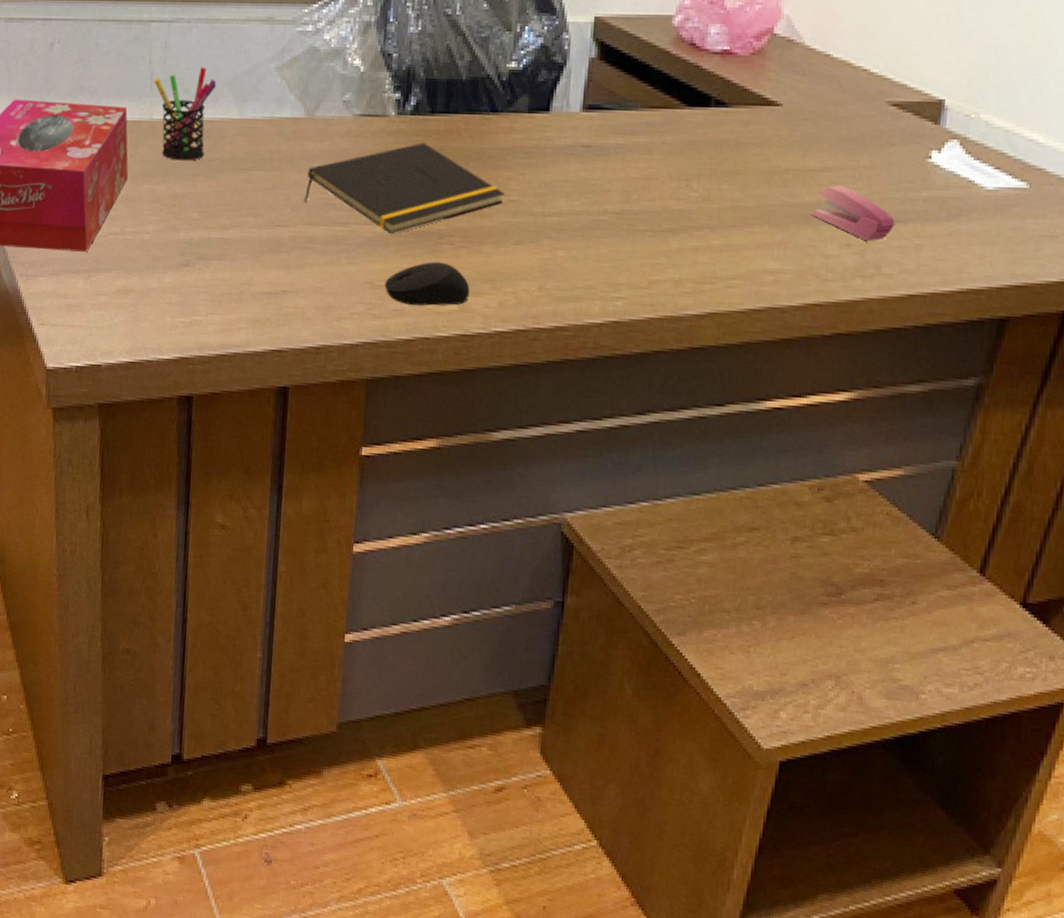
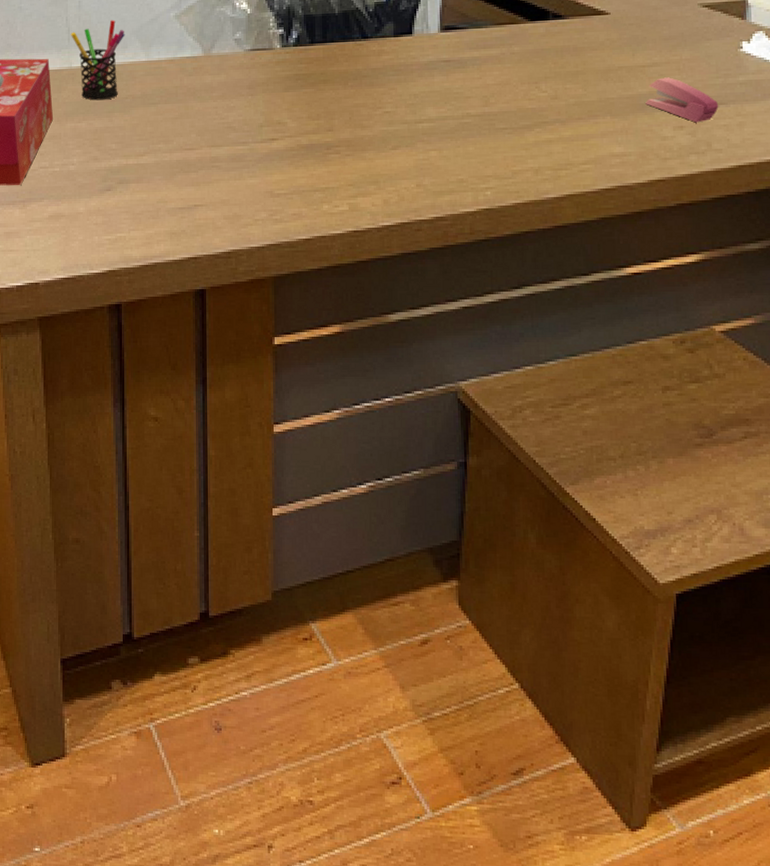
notepad: present [303,142,505,233] -> none [207,69,380,148]
computer mouse: present [384,262,470,306] -> none [283,169,358,209]

